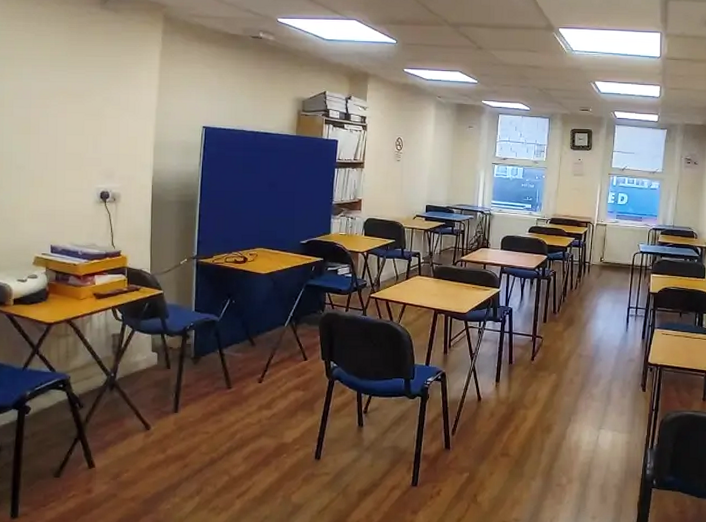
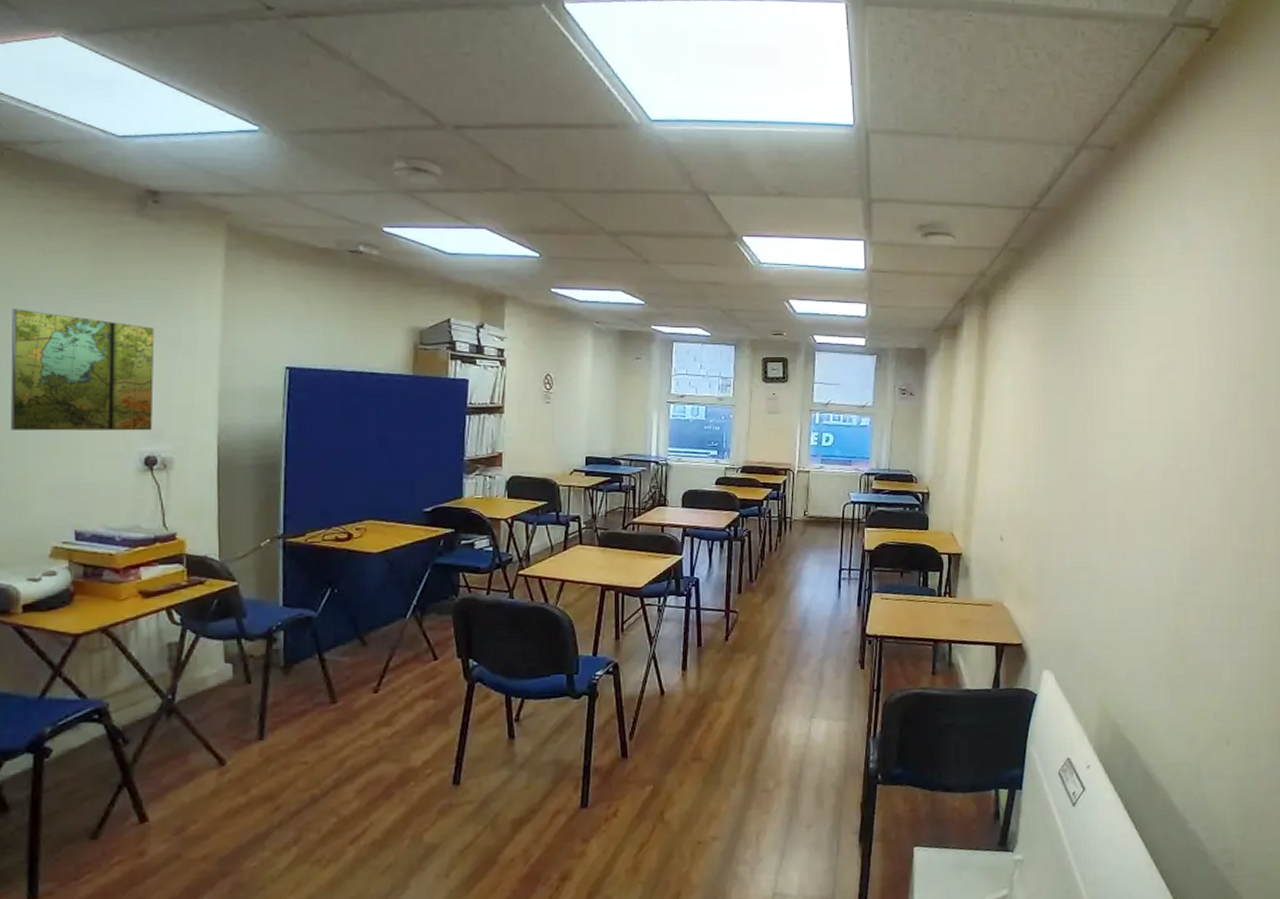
map: none [10,77,110,172] -> present [11,309,155,431]

